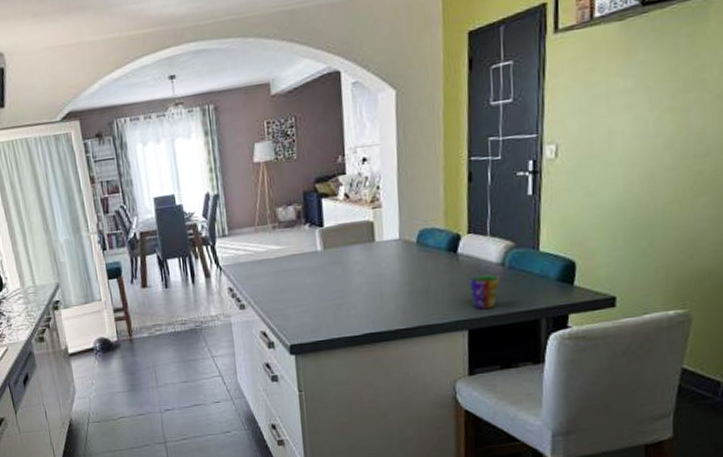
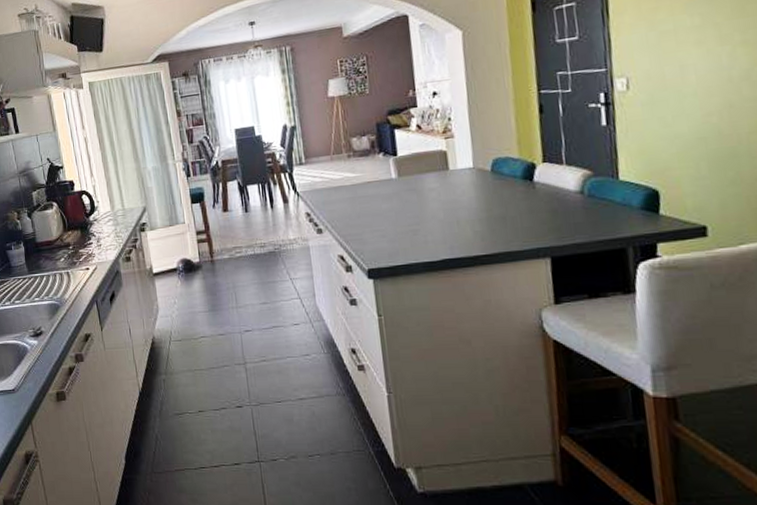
cup: present [469,274,500,309] -> none [548,202,580,237]

